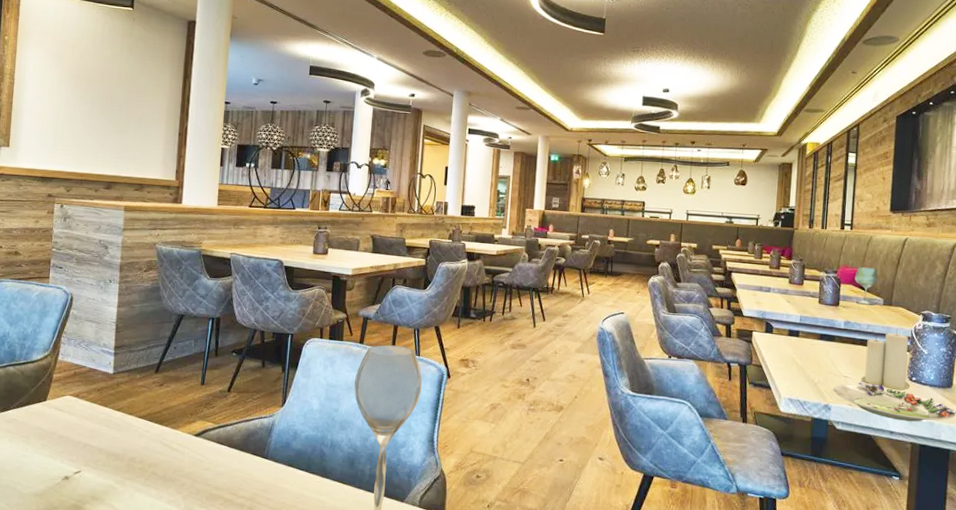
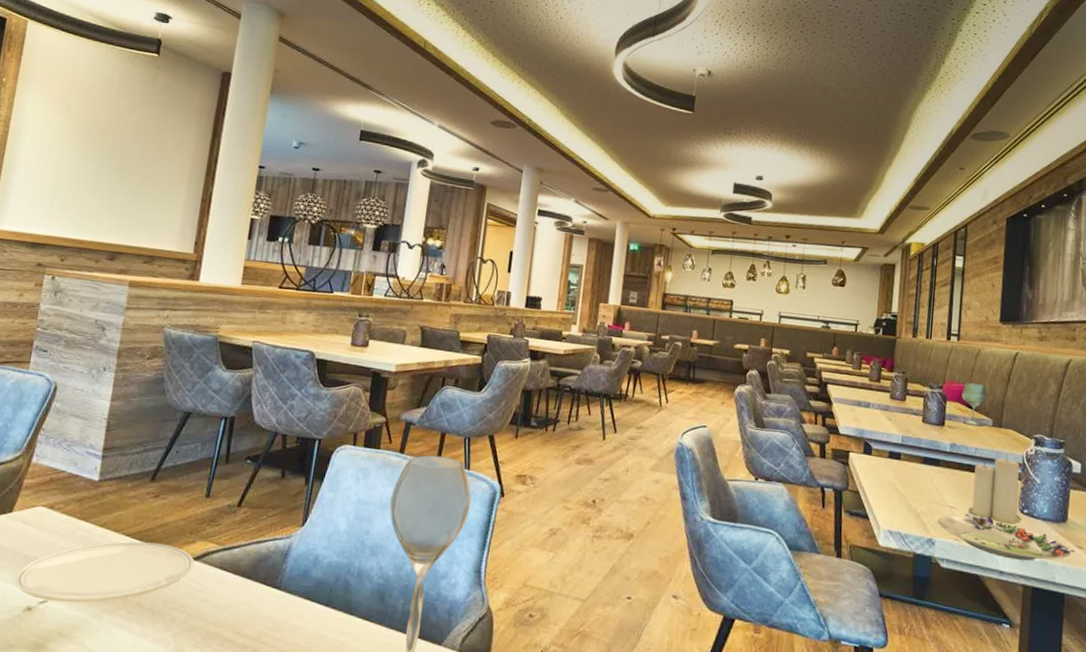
plate: none [54,422,196,473] -> present [15,541,195,603]

